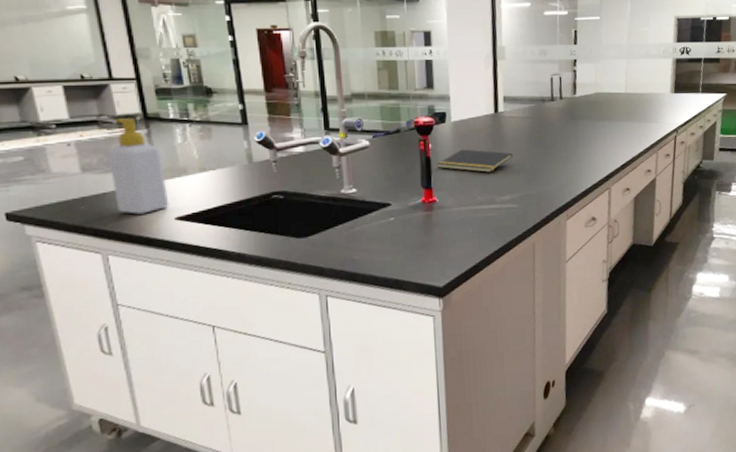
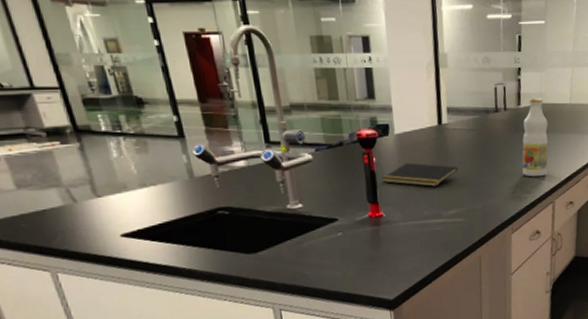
soap bottle: present [107,118,169,214] -> none [40,131,113,232]
beverage bottle: none [577,88,604,164] -> present [522,98,548,177]

